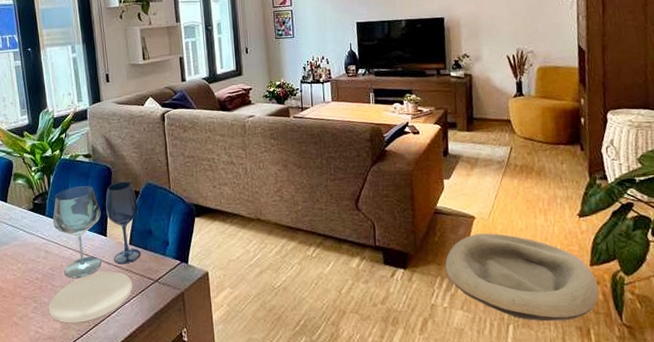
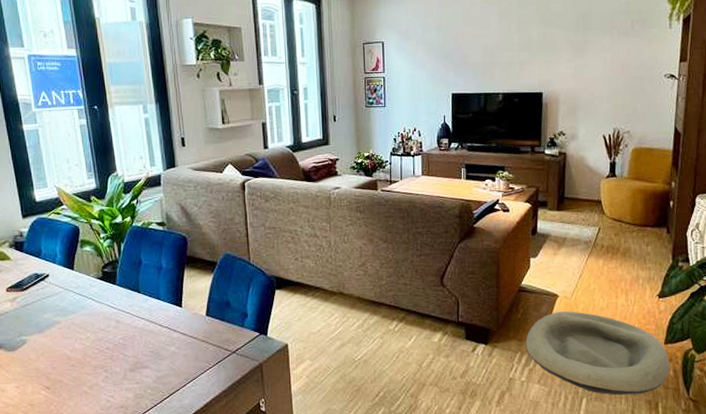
plate: present [48,271,133,324] -> none [120,342,210,394]
wine glass: present [52,186,101,278] -> none [123,255,176,348]
wineglass: present [106,181,140,265] -> none [181,251,217,336]

